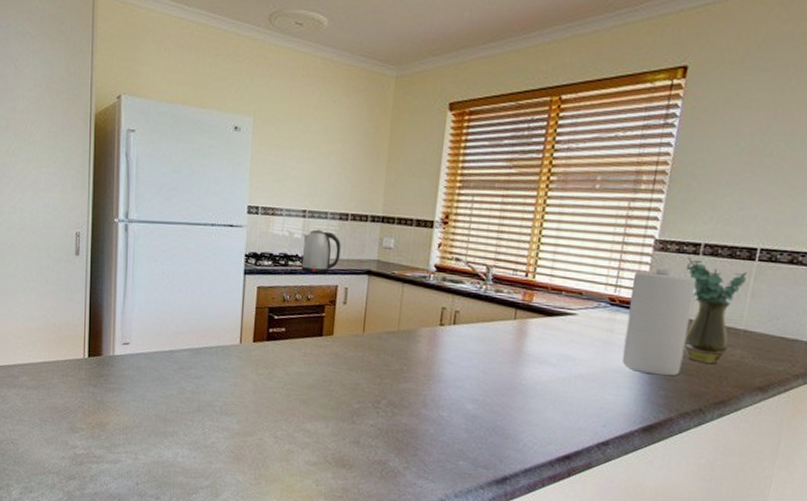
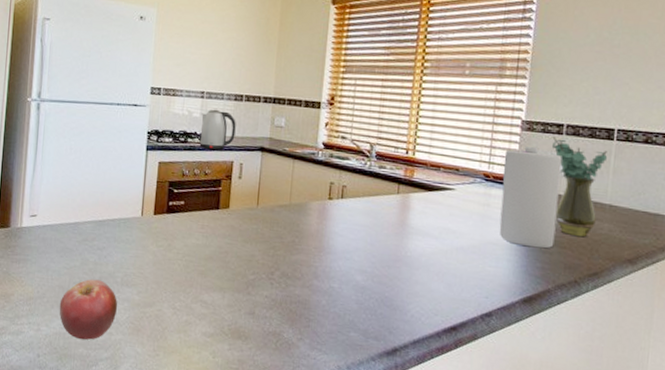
fruit: none [156,408,218,469] -> present [59,279,118,340]

